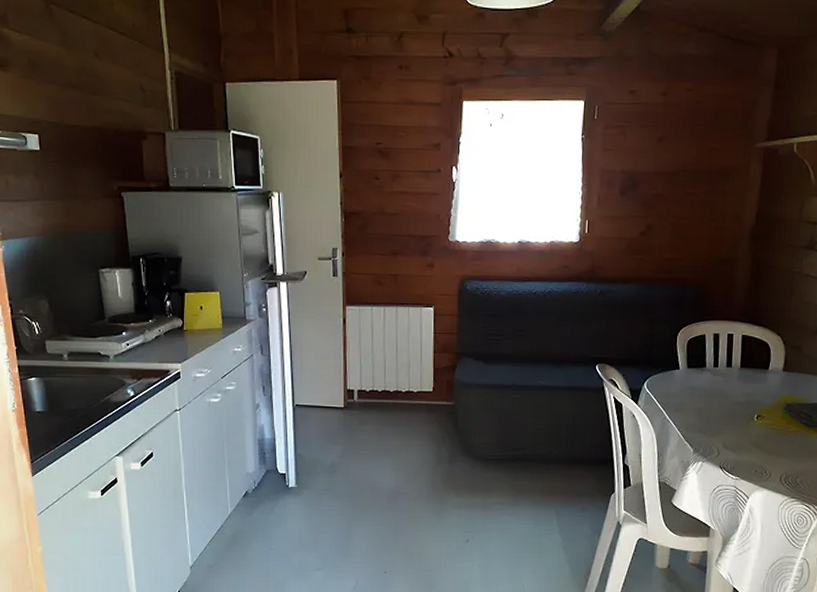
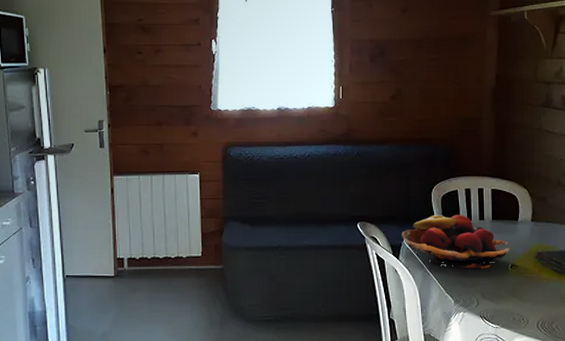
fruit basket: none [642,359,758,418] -> present [401,214,510,269]

